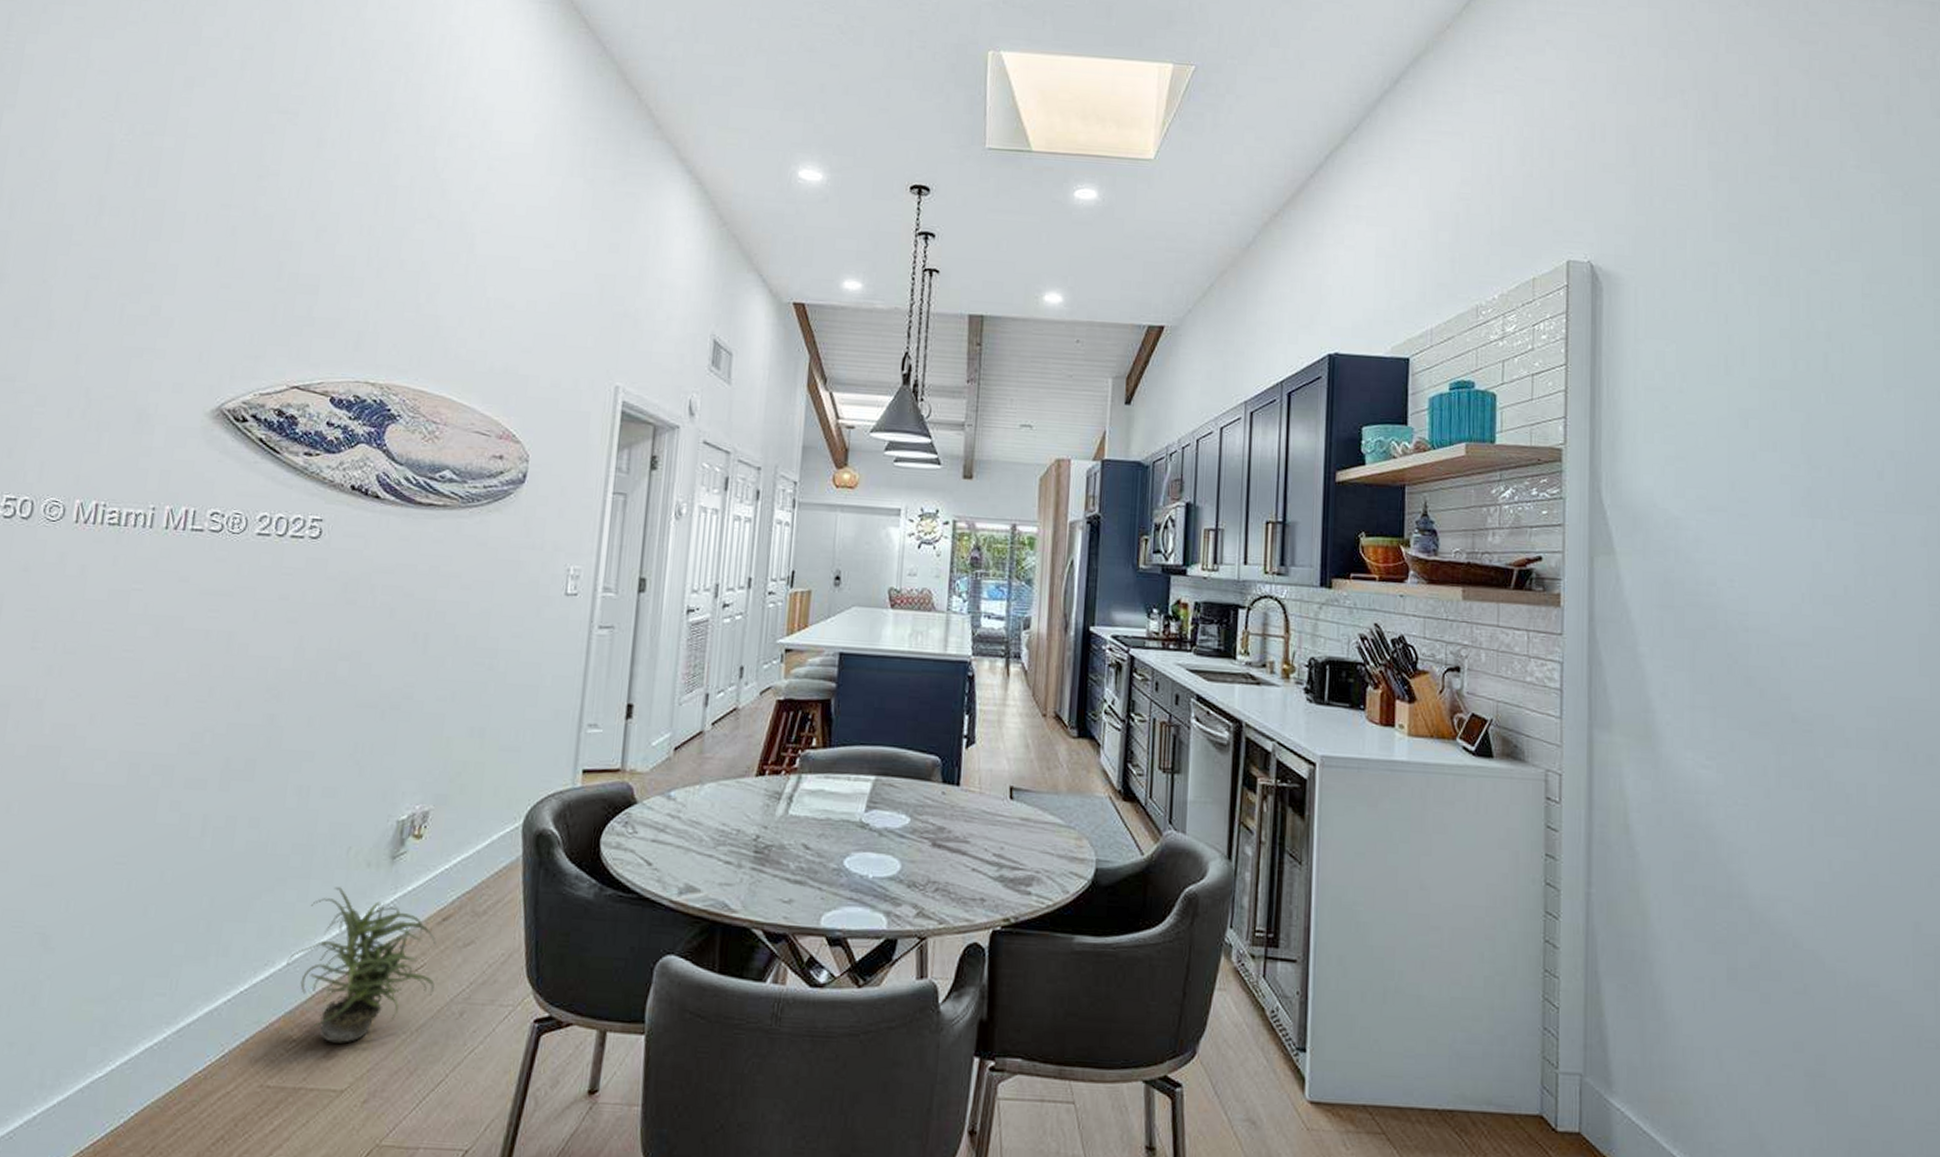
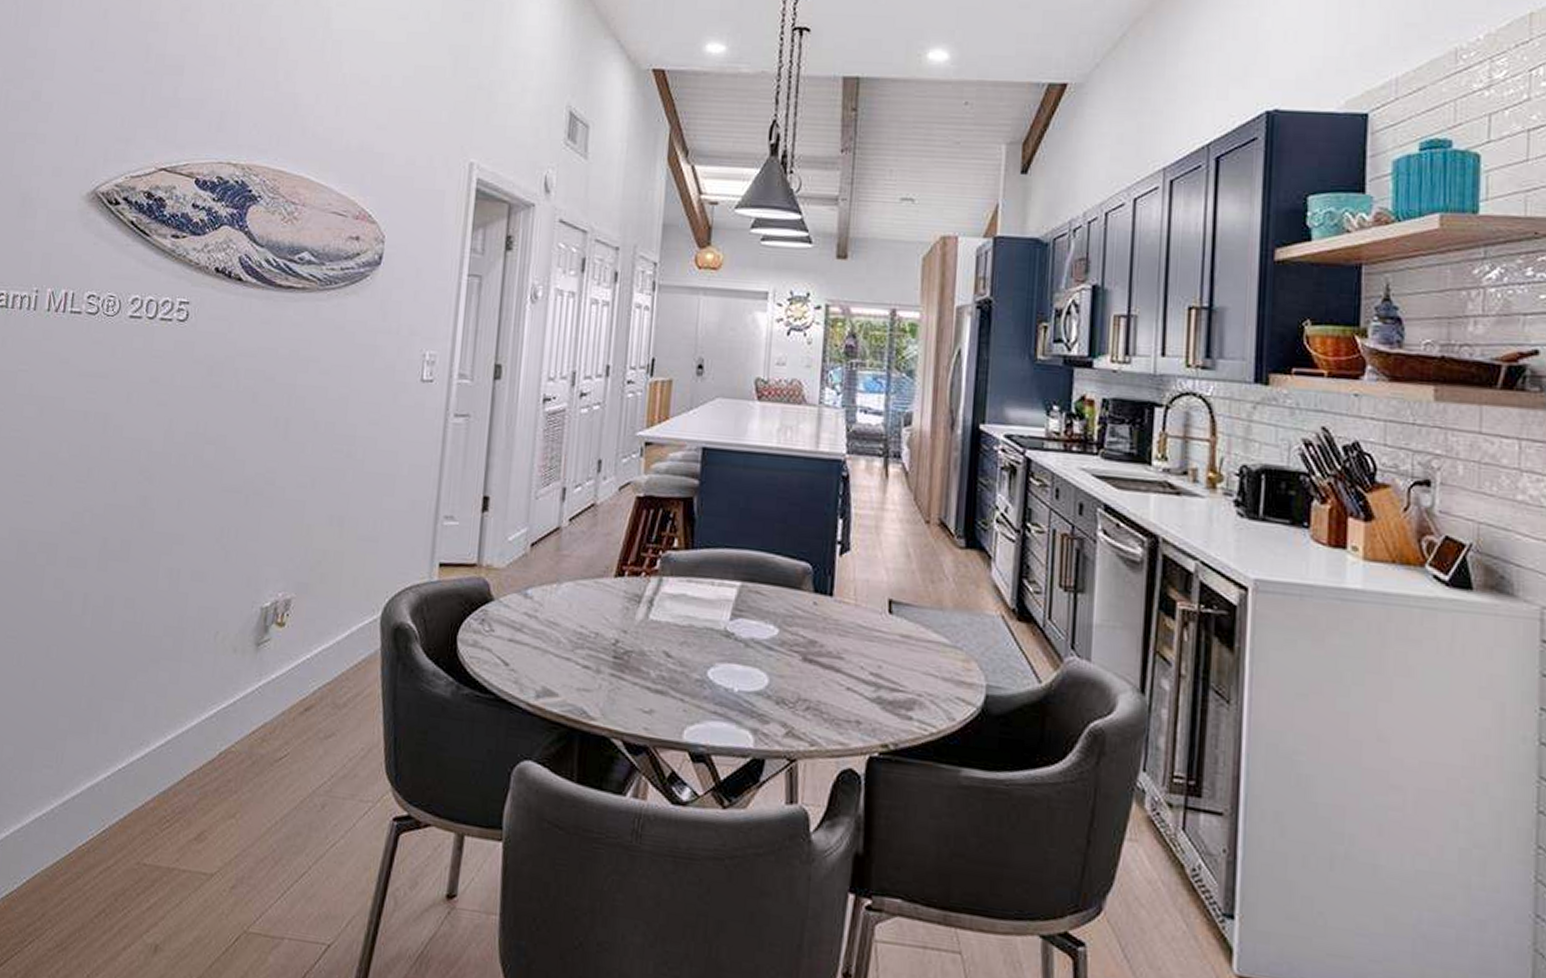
potted plant: present [287,887,437,1043] -> none [160,671,299,828]

